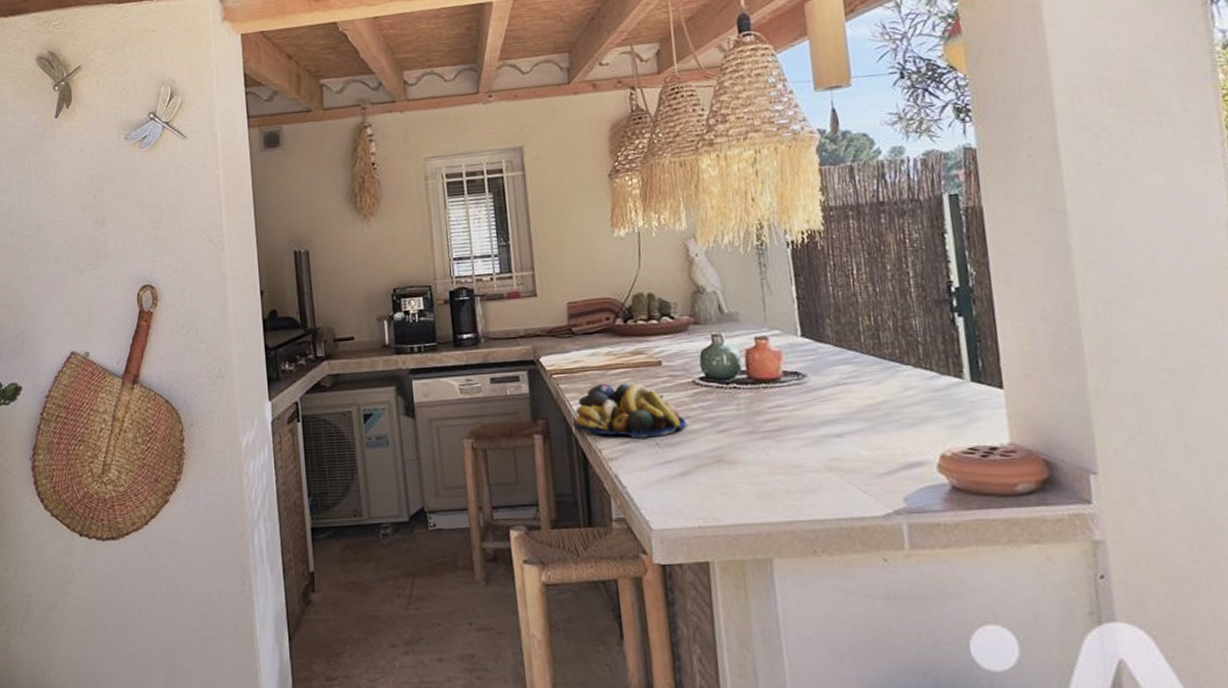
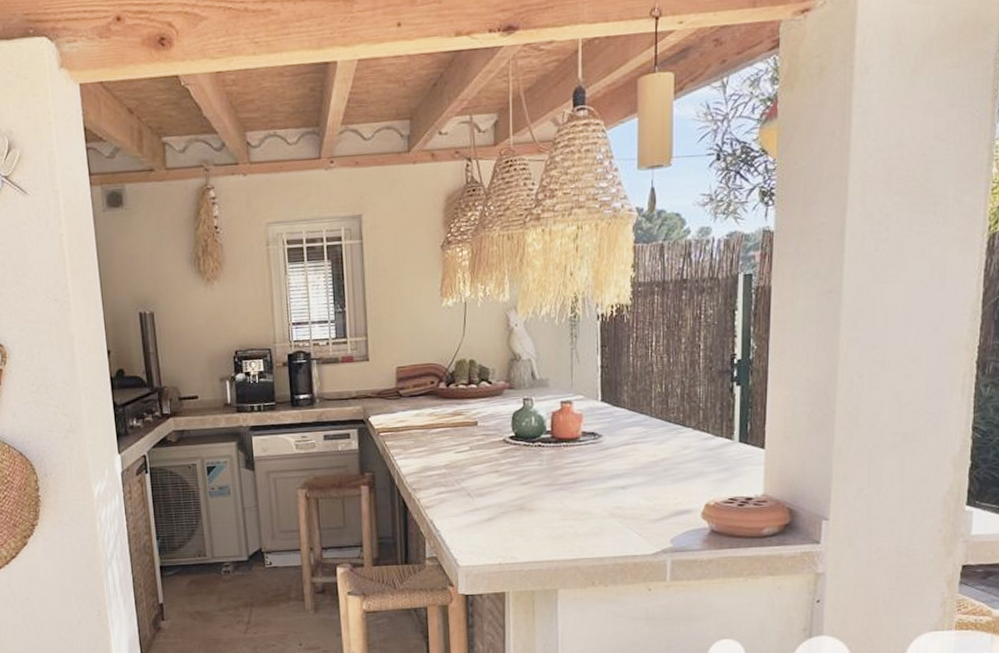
fruit bowl: present [572,382,686,438] -> none [396,440,495,489]

